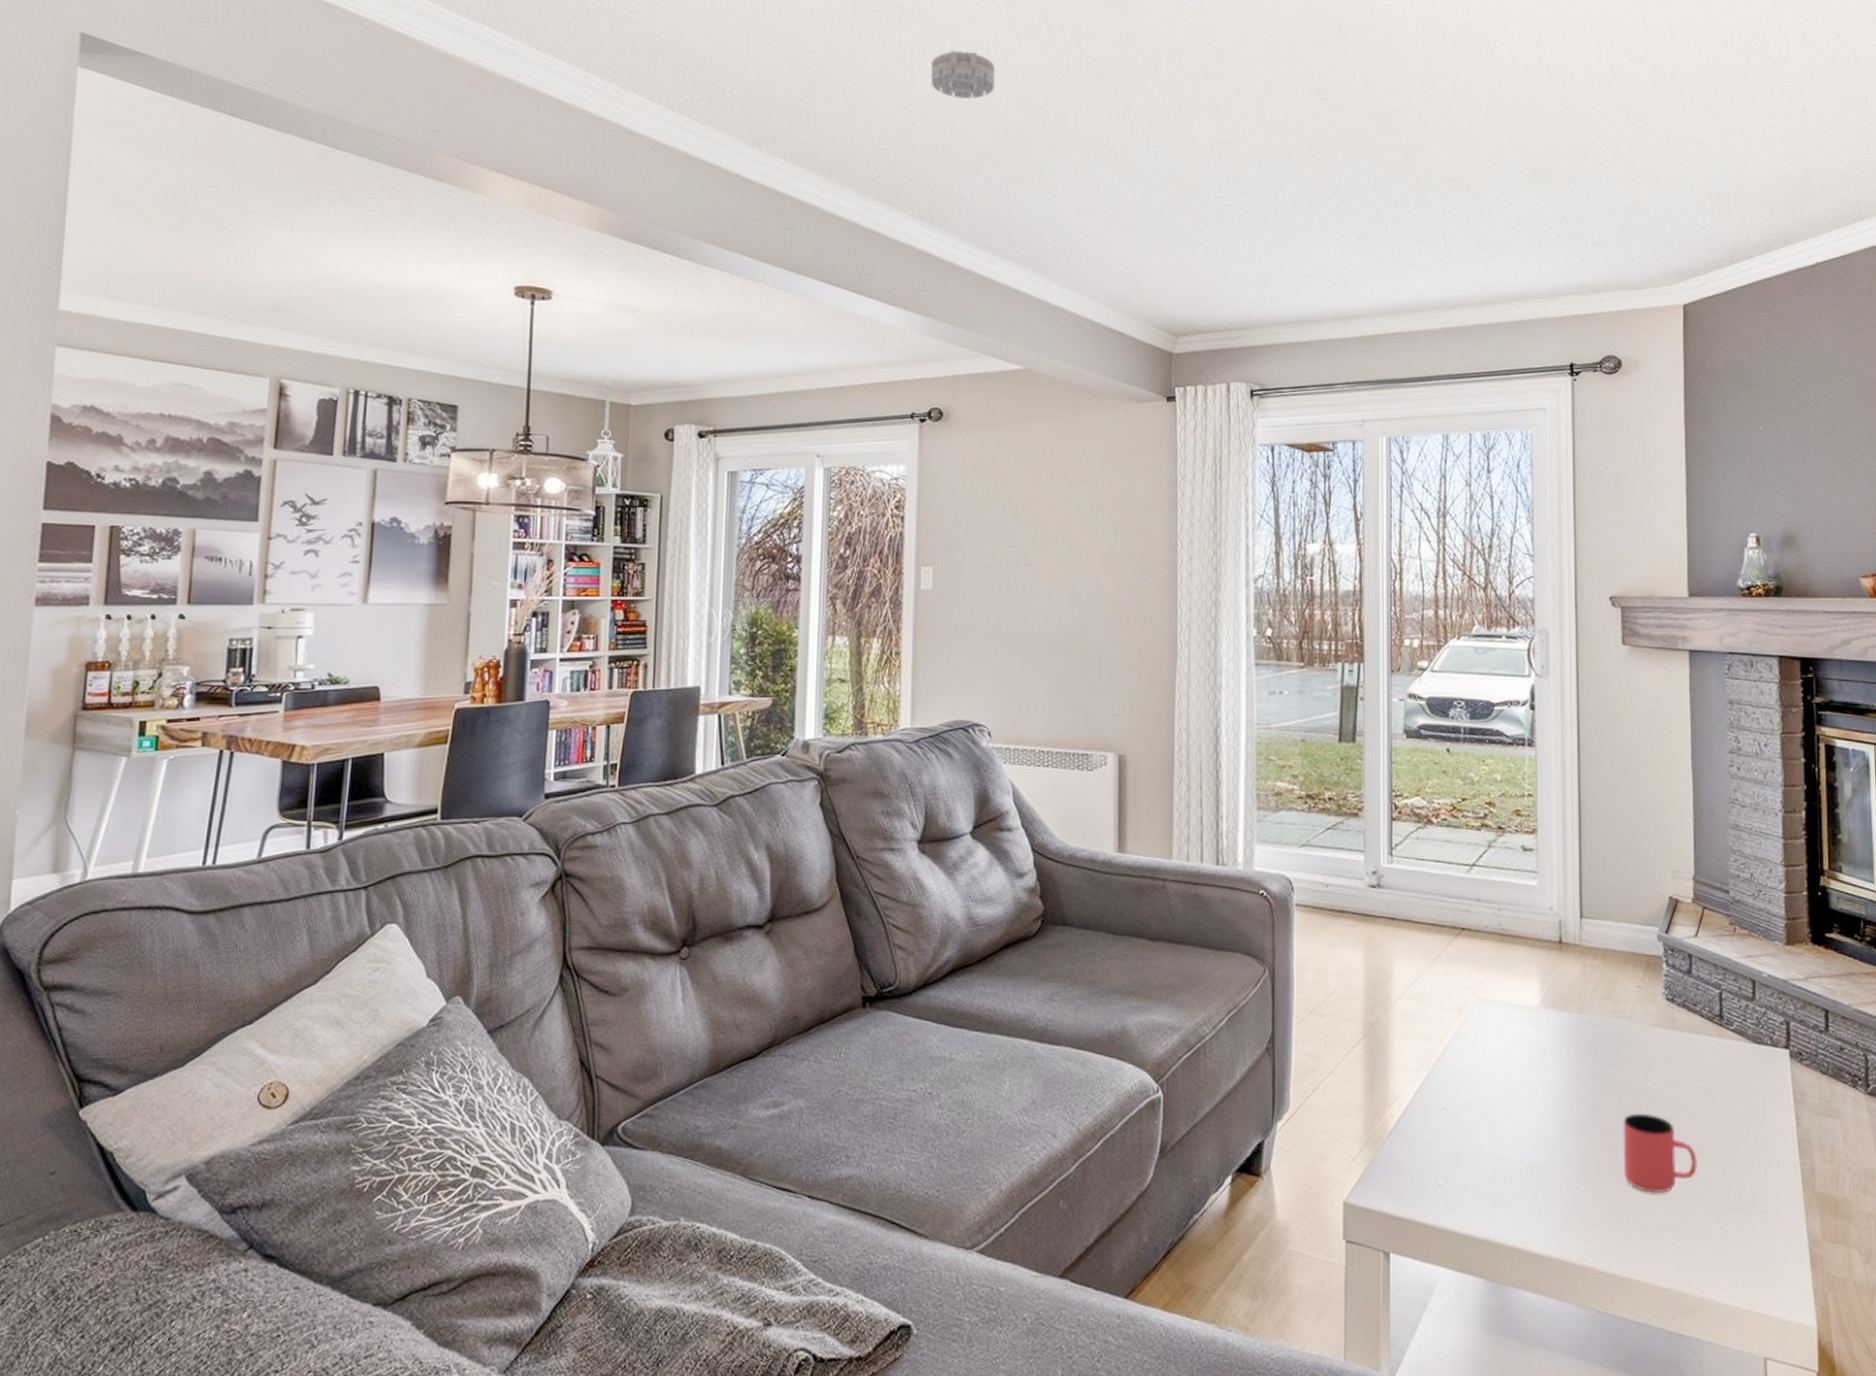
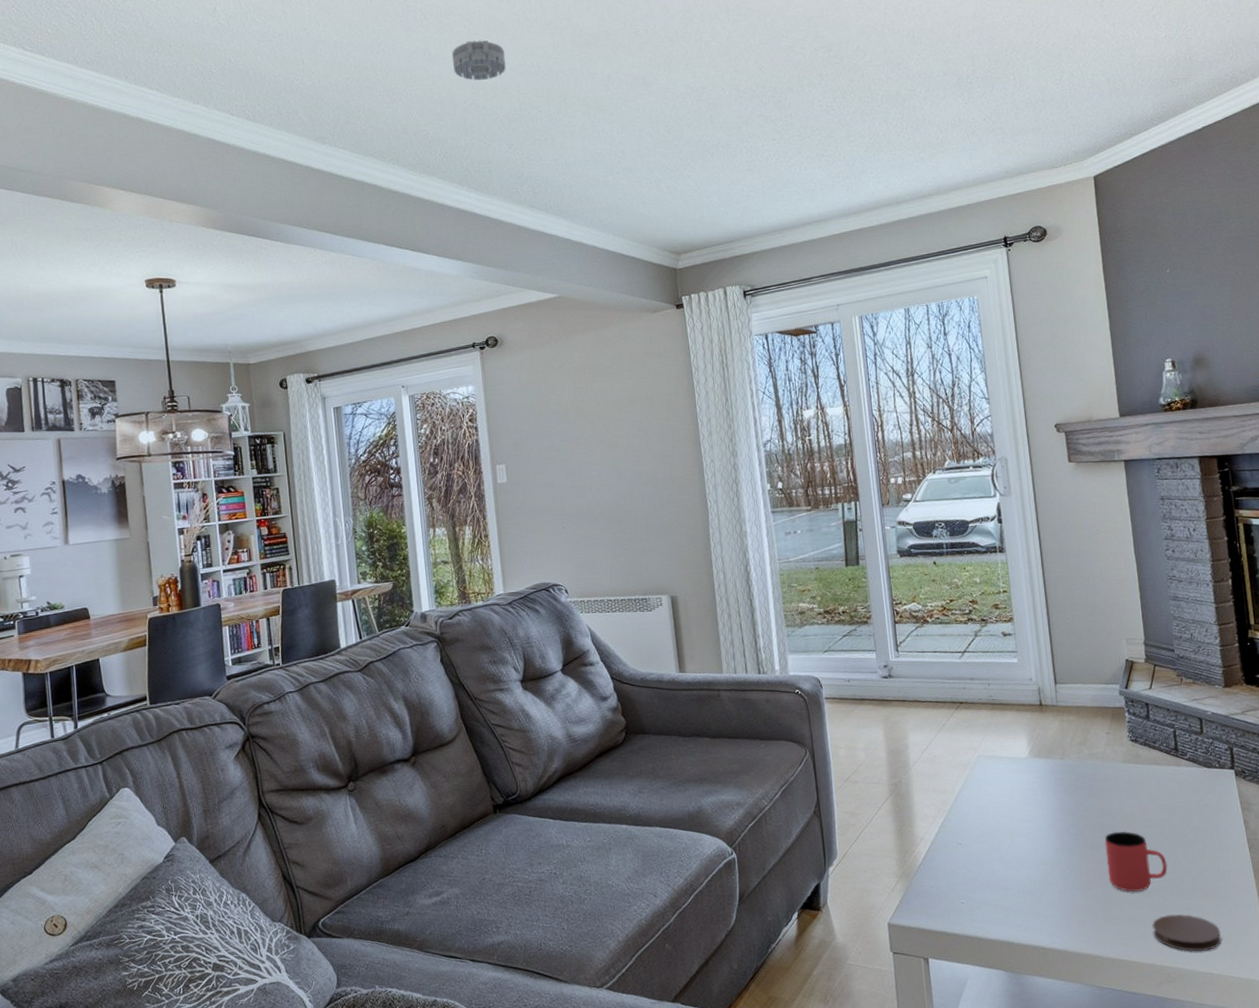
coaster: none [1671,1227,1756,1279] -> present [1151,914,1222,952]

